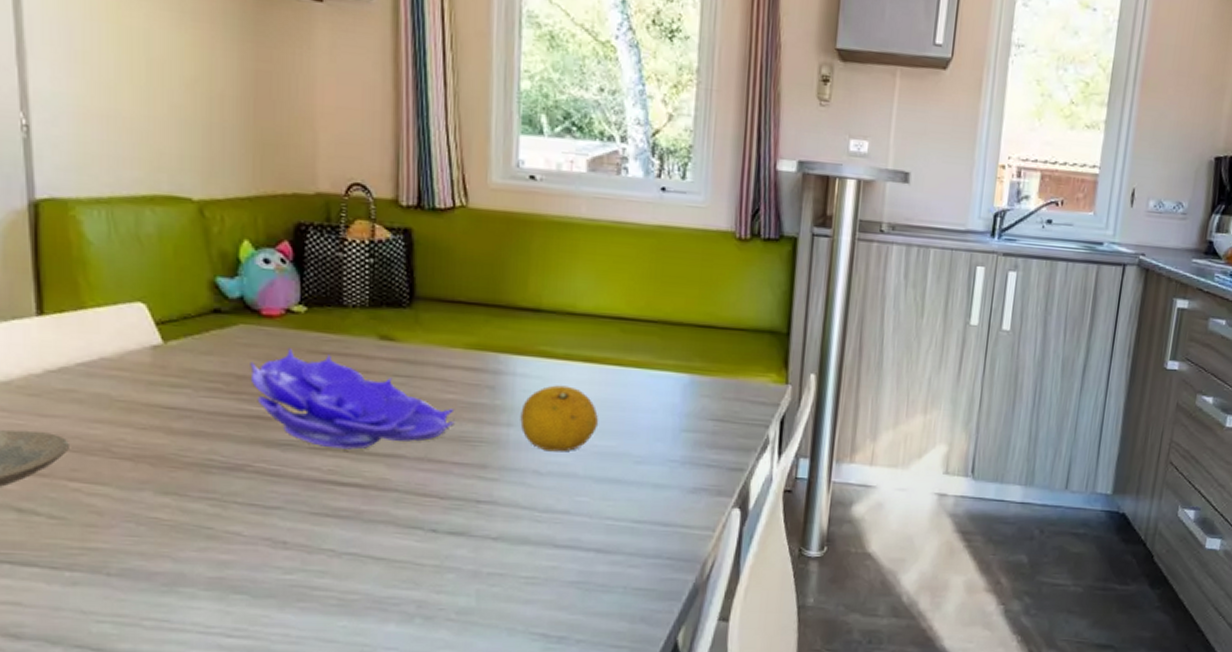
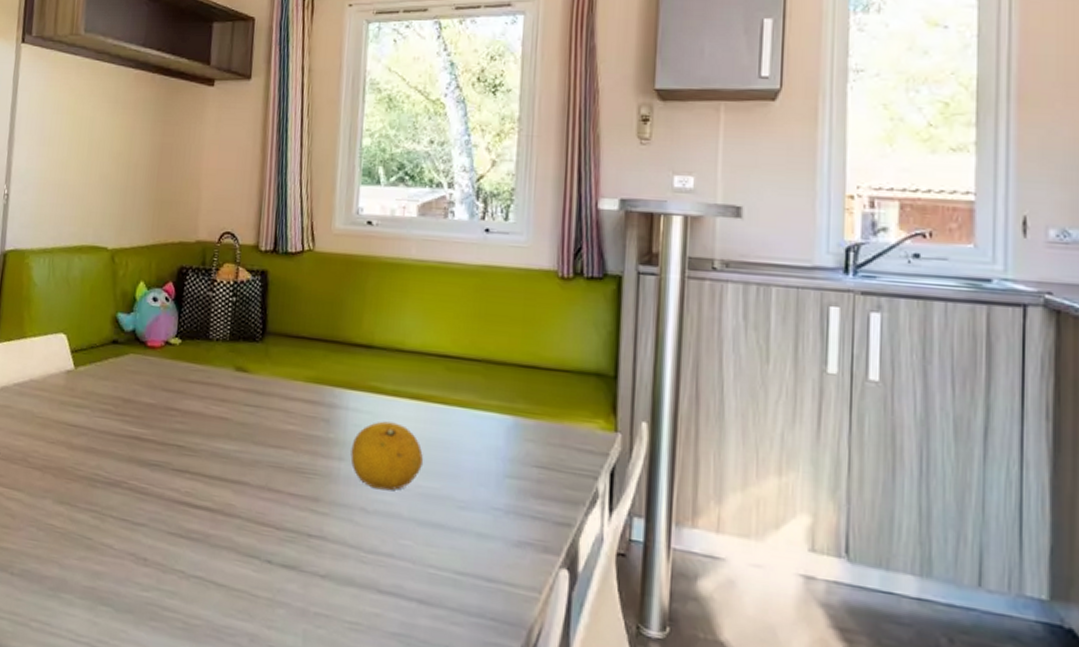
decorative bowl: present [250,347,455,450] -> none [133,375,294,474]

